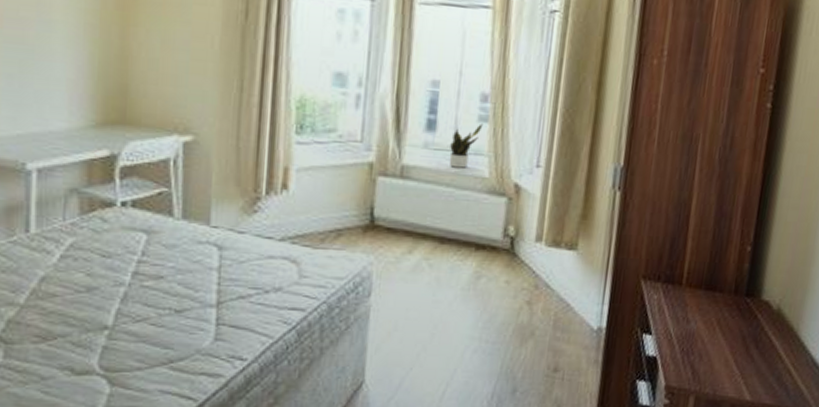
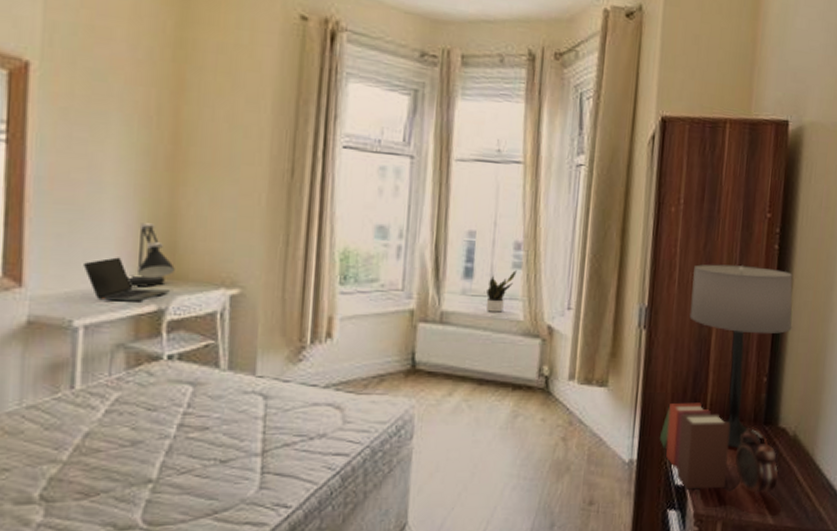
laptop: none [35,99,122,147] -> present [83,257,170,302]
desk lamp: none [78,64,127,132] -> present [126,223,175,287]
books: none [630,269,709,361] -> present [659,402,731,490]
table lamp: none [669,122,786,321] -> present [689,264,793,449]
alarm clock: none [712,298,759,374] -> present [735,427,778,500]

